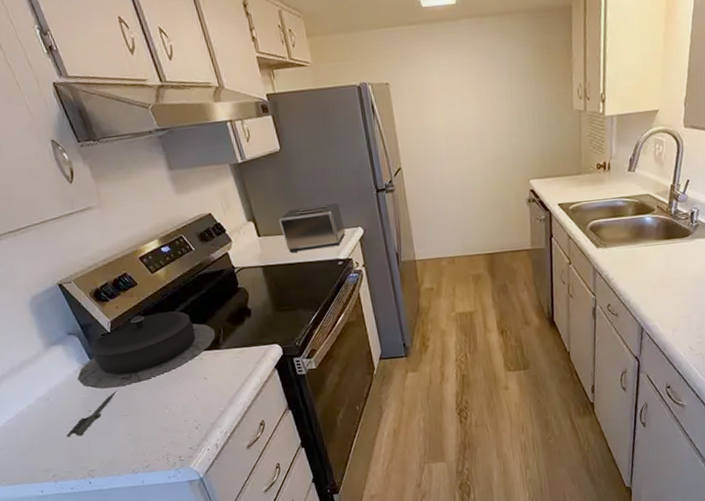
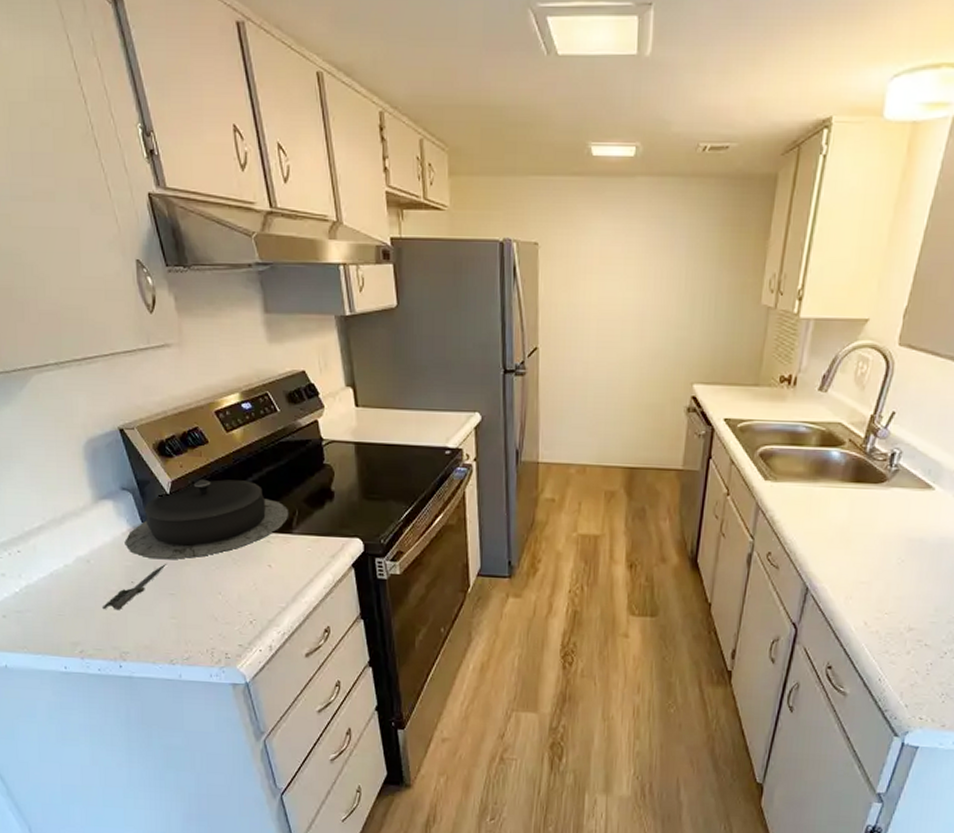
toaster: present [278,203,346,253] -> none [382,379,459,432]

